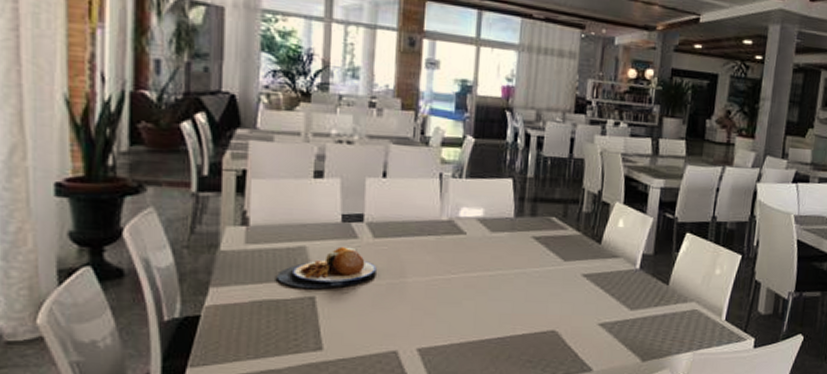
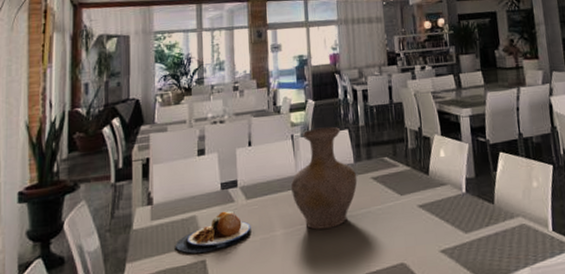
vase: none [431,170,516,284] -> present [290,126,357,230]

